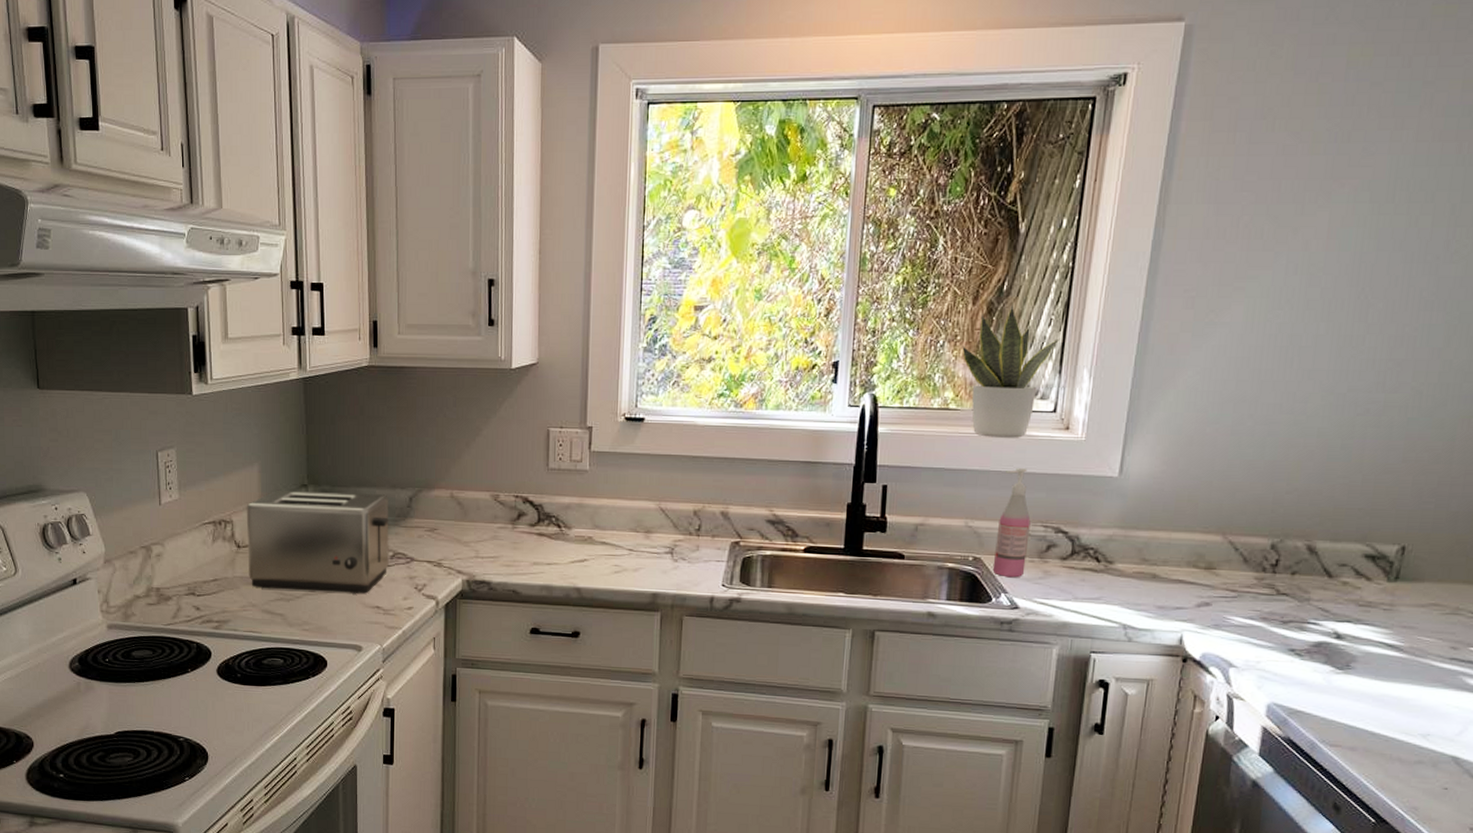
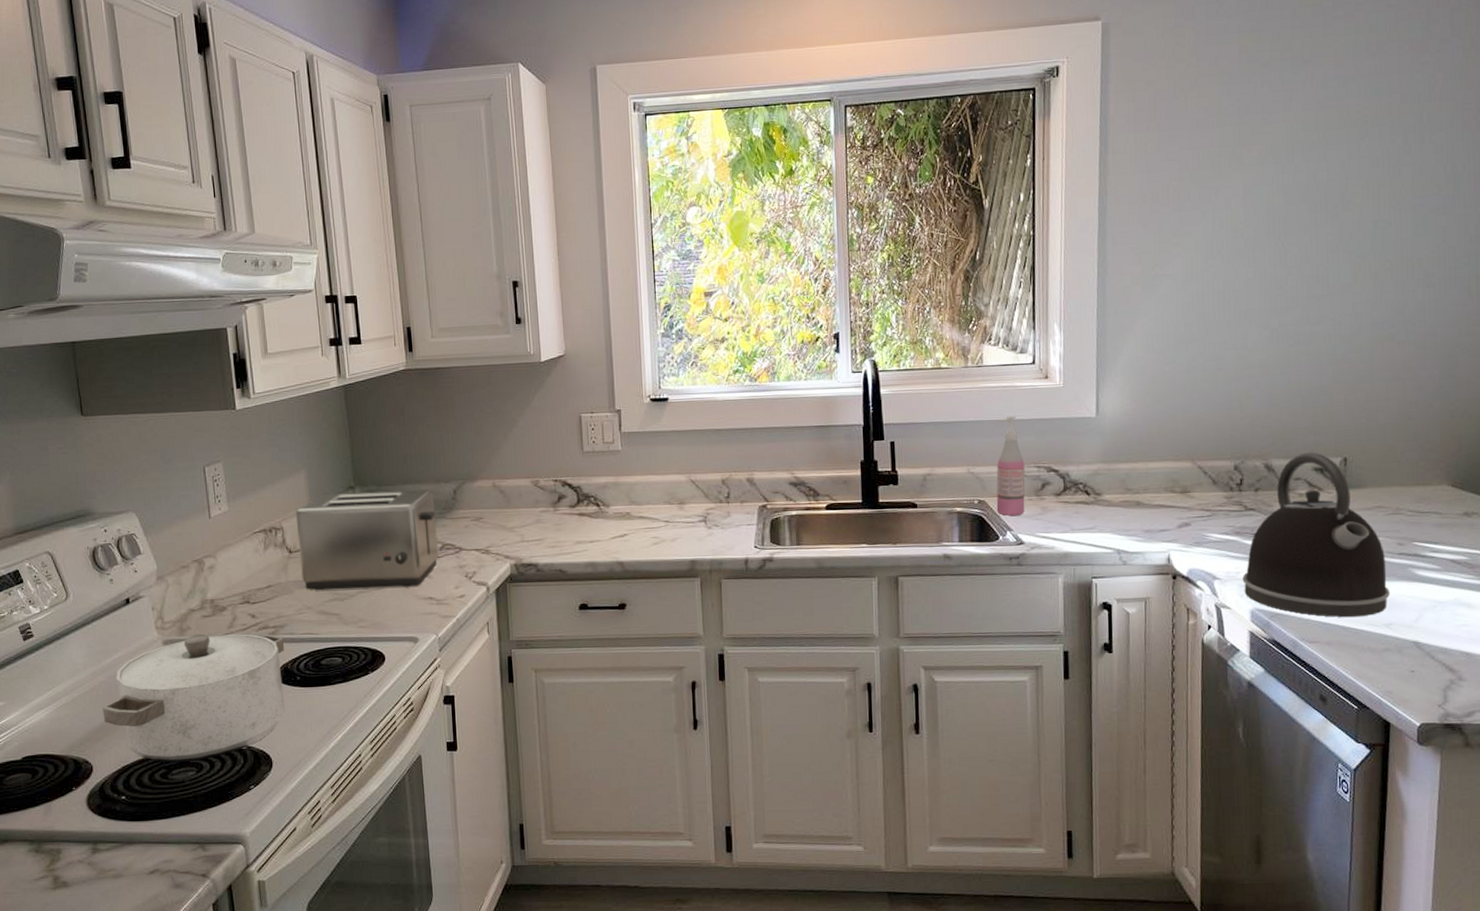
cooking pot: none [45,622,227,748] -> present [102,634,285,763]
potted plant: present [962,302,1061,438] -> none [946,269,1031,391]
kettle: none [1262,536,1434,723] -> present [1242,452,1390,617]

